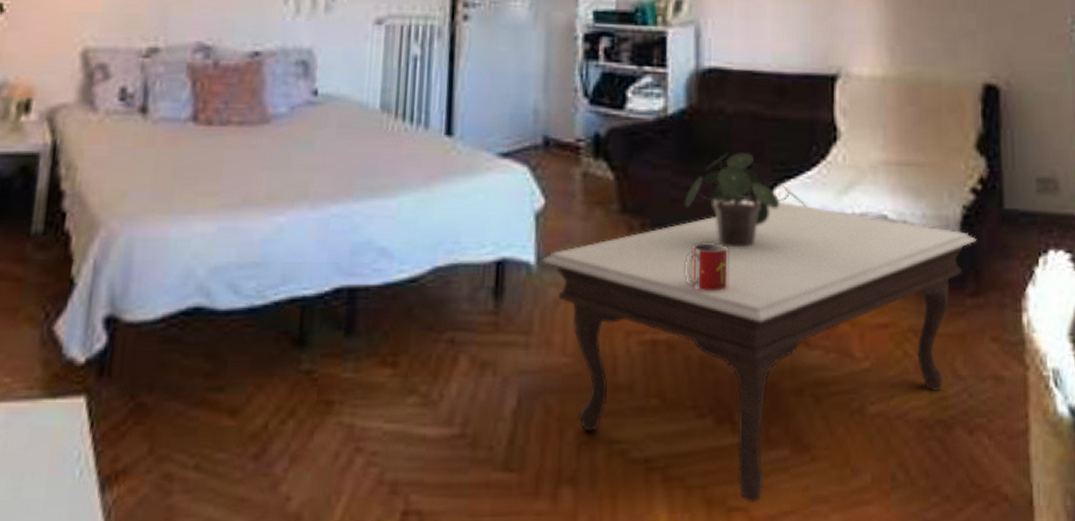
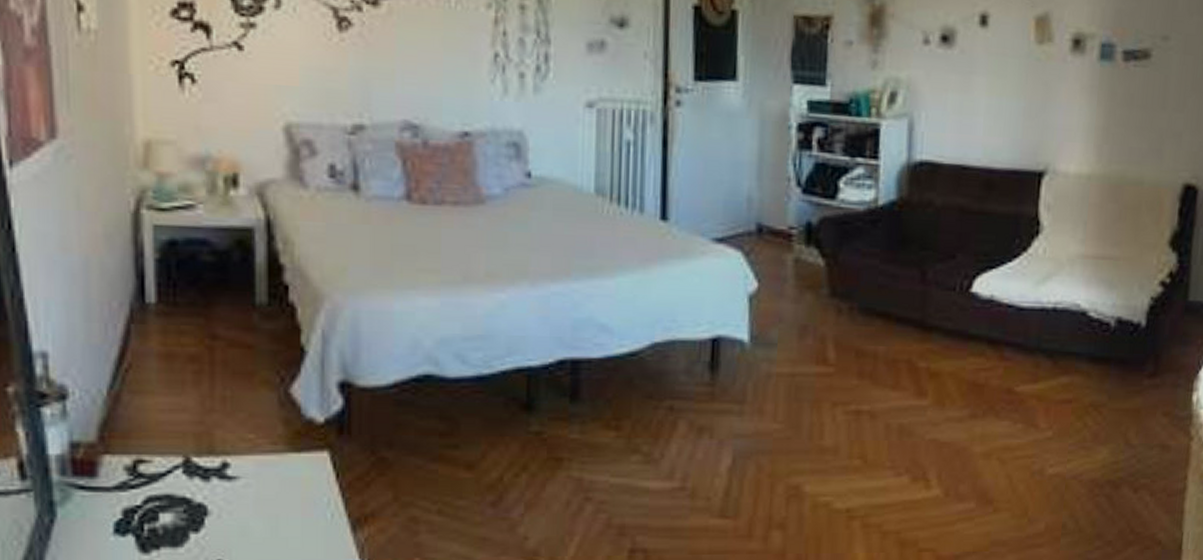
coffee table: present [541,202,976,504] -> none [754,290,1160,546]
potted plant: present [684,151,809,248] -> none [891,242,1008,331]
mug: present [685,243,728,292] -> none [889,326,930,370]

